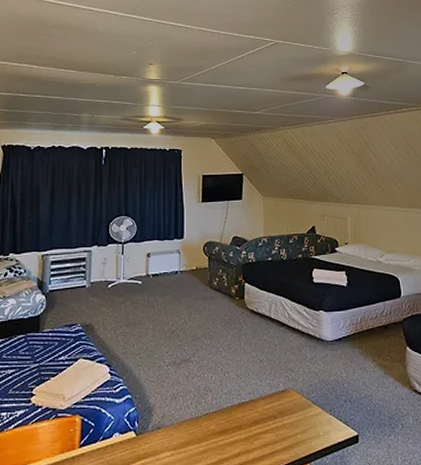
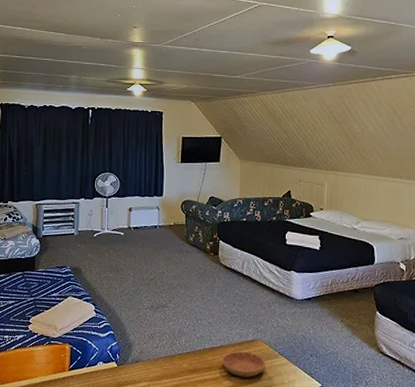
saucer: none [253,404,299,434] -> present [222,351,266,378]

